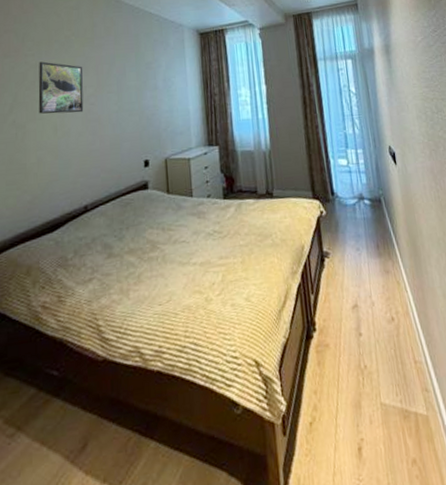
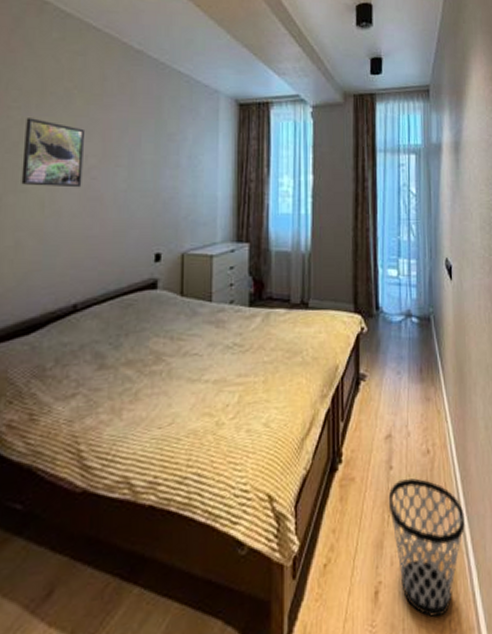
wastebasket: none [360,343,435,473] -> present [388,478,465,617]

